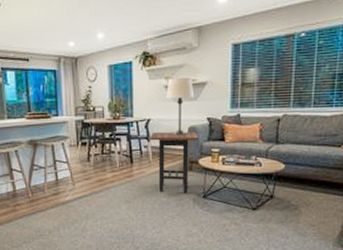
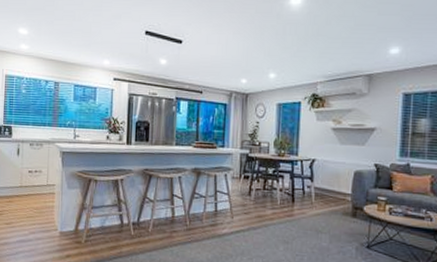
side table: present [149,131,198,194] -> none [312,172,364,241]
lamp: present [166,77,195,136] -> none [333,121,363,180]

